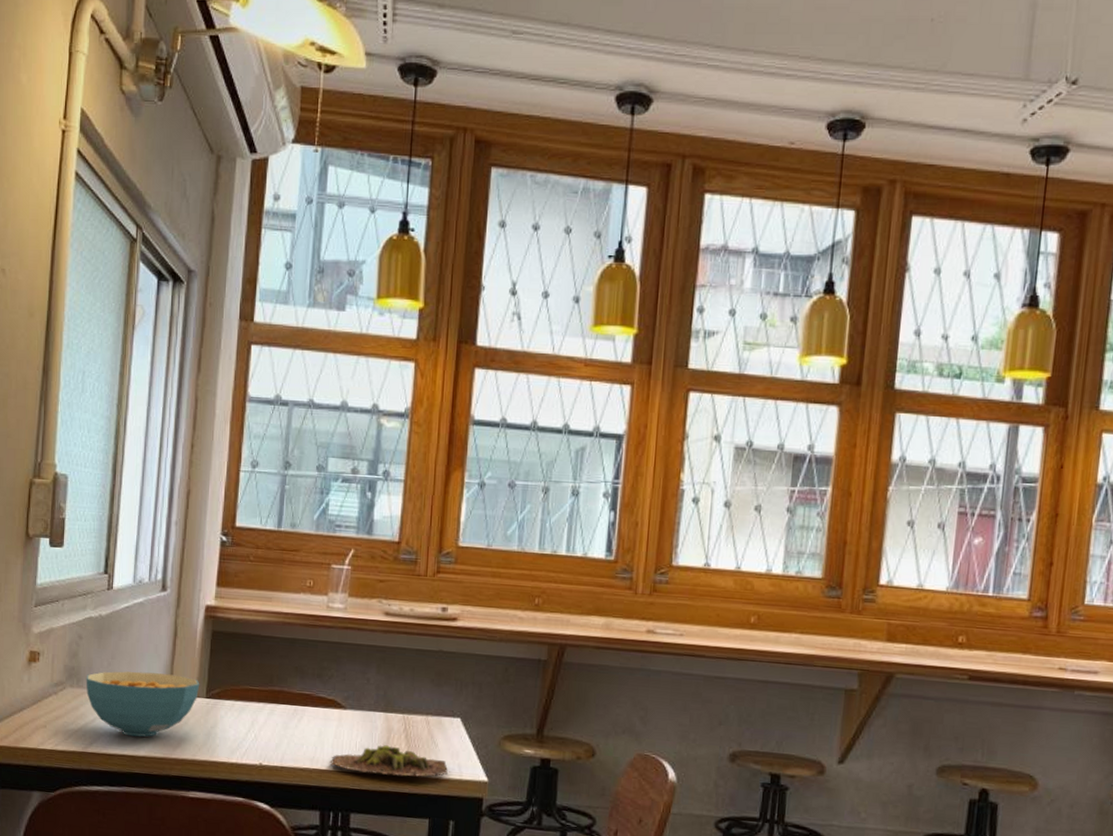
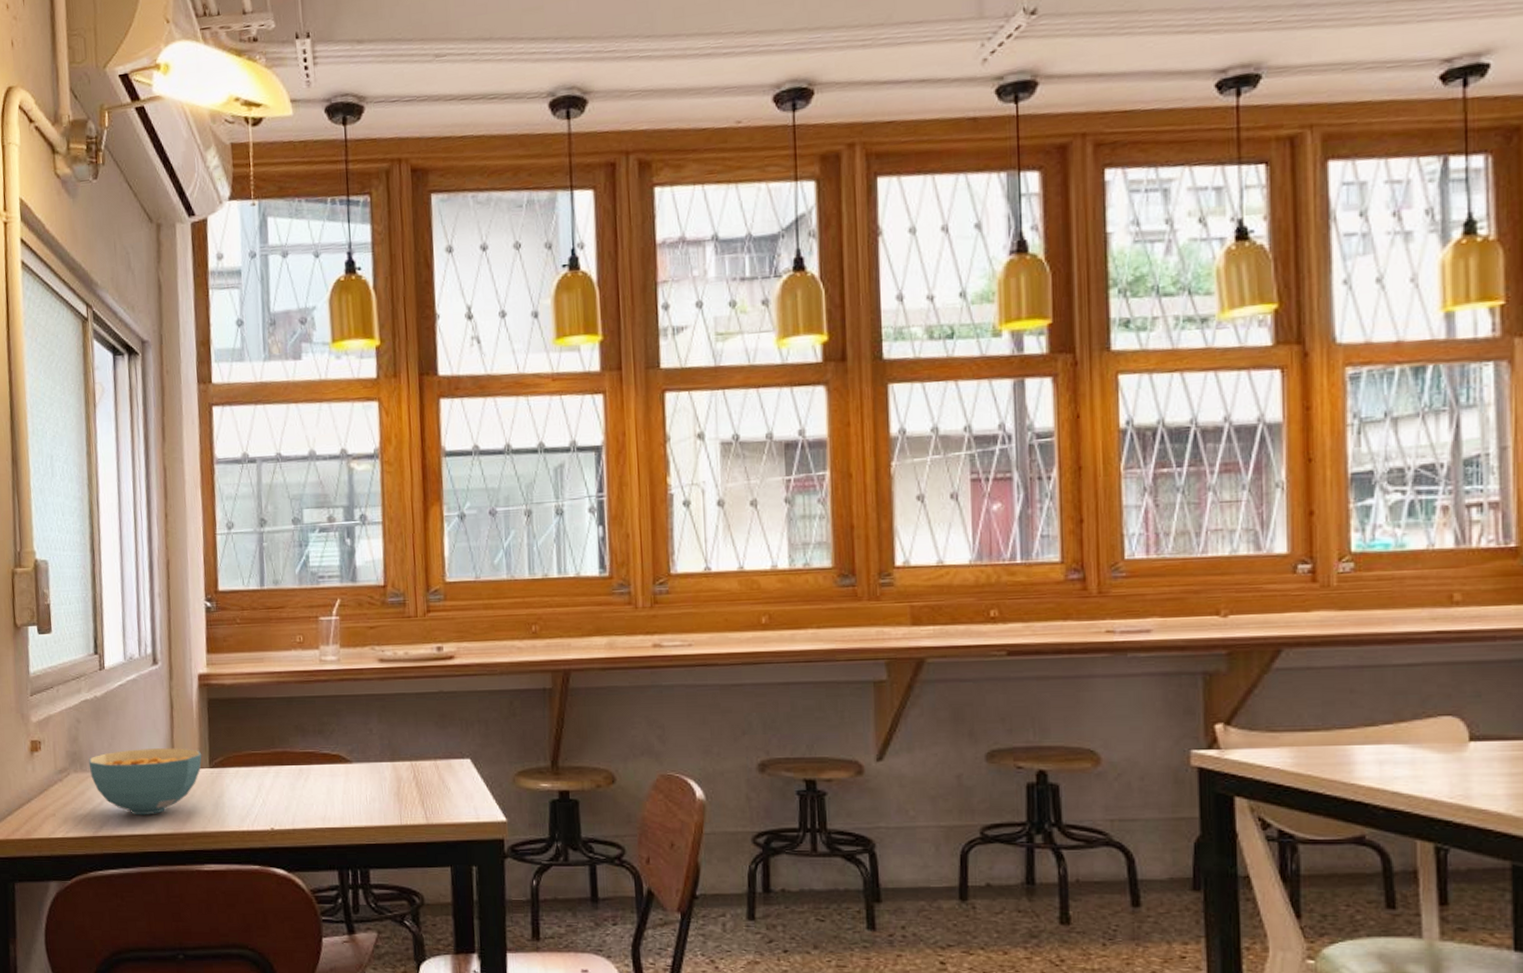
succulent plant: present [331,745,448,777] -> none [343,795,464,826]

